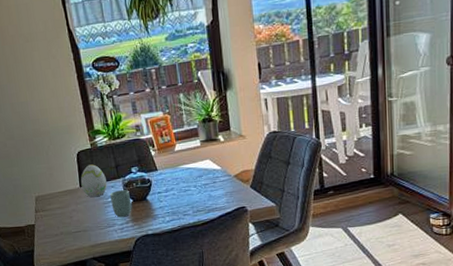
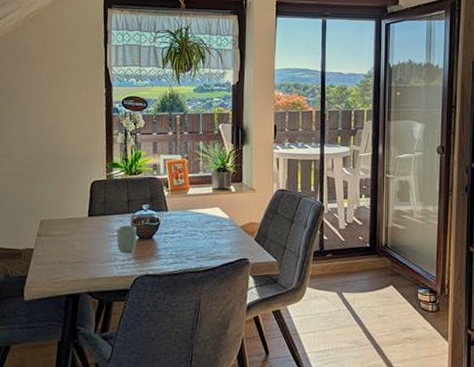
decorative egg: present [80,164,107,198] -> none [89,196,116,229]

